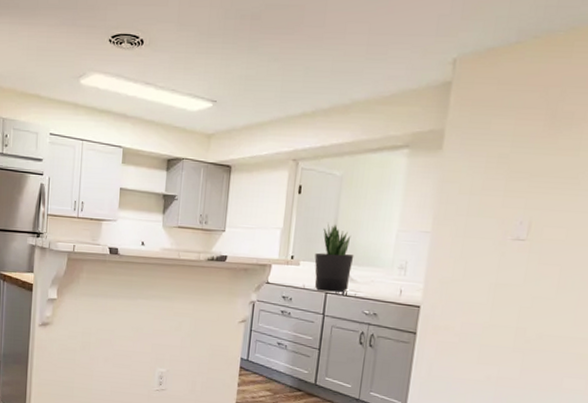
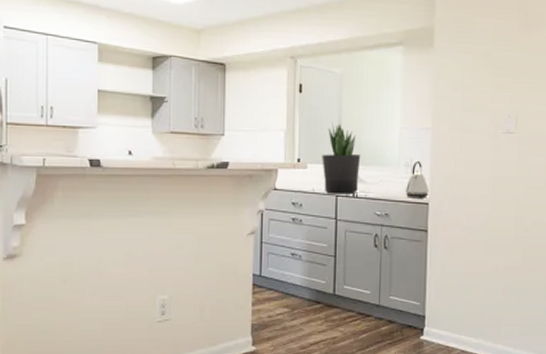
kettle: none [396,263,423,301] -> present [405,160,430,198]

